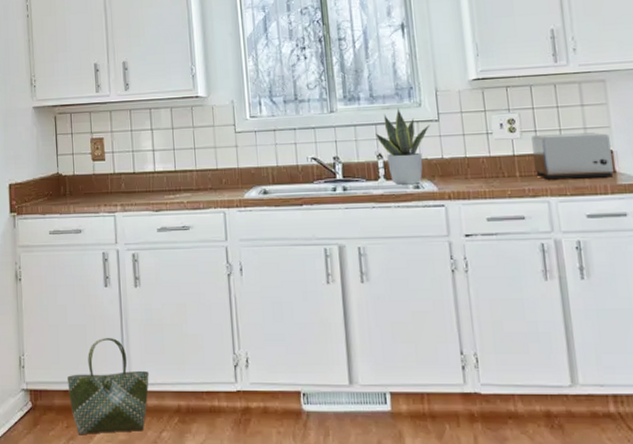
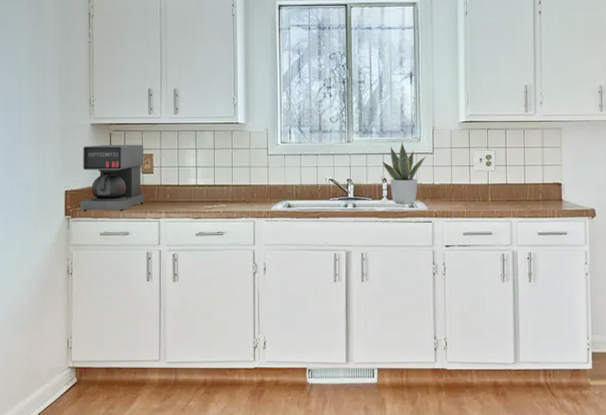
coffee maker: none [26,127,98,208] -> present [80,144,145,212]
shopping bag: present [66,337,149,435] -> none [109,323,181,405]
toaster: present [531,132,614,181] -> none [503,169,561,205]

